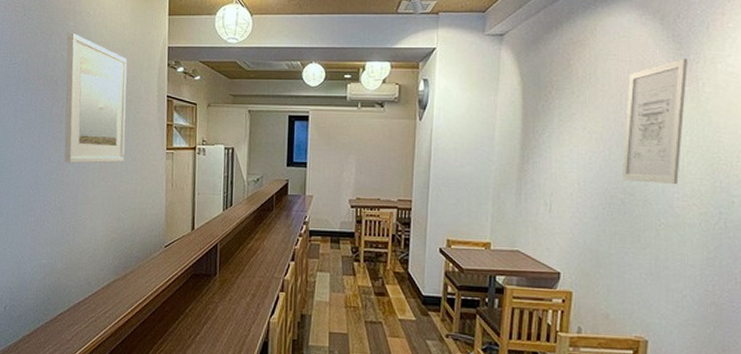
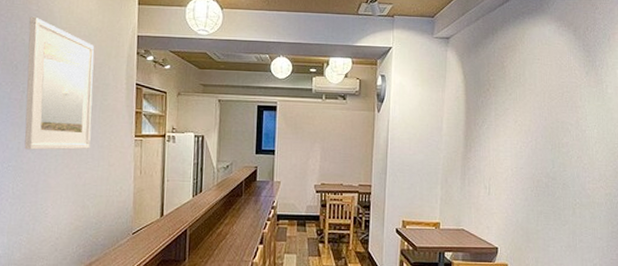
wall art: present [621,58,688,184] -> none [545,64,595,169]

